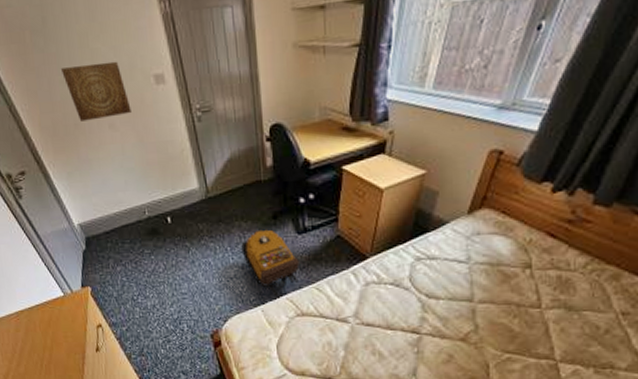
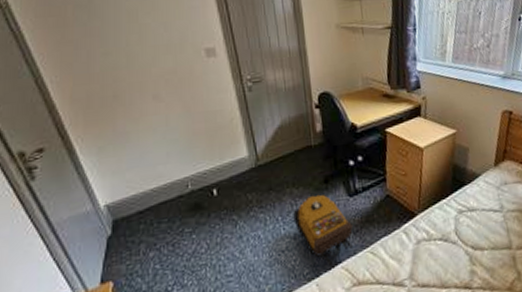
wall art: present [60,61,132,121] -> none [103,35,179,93]

